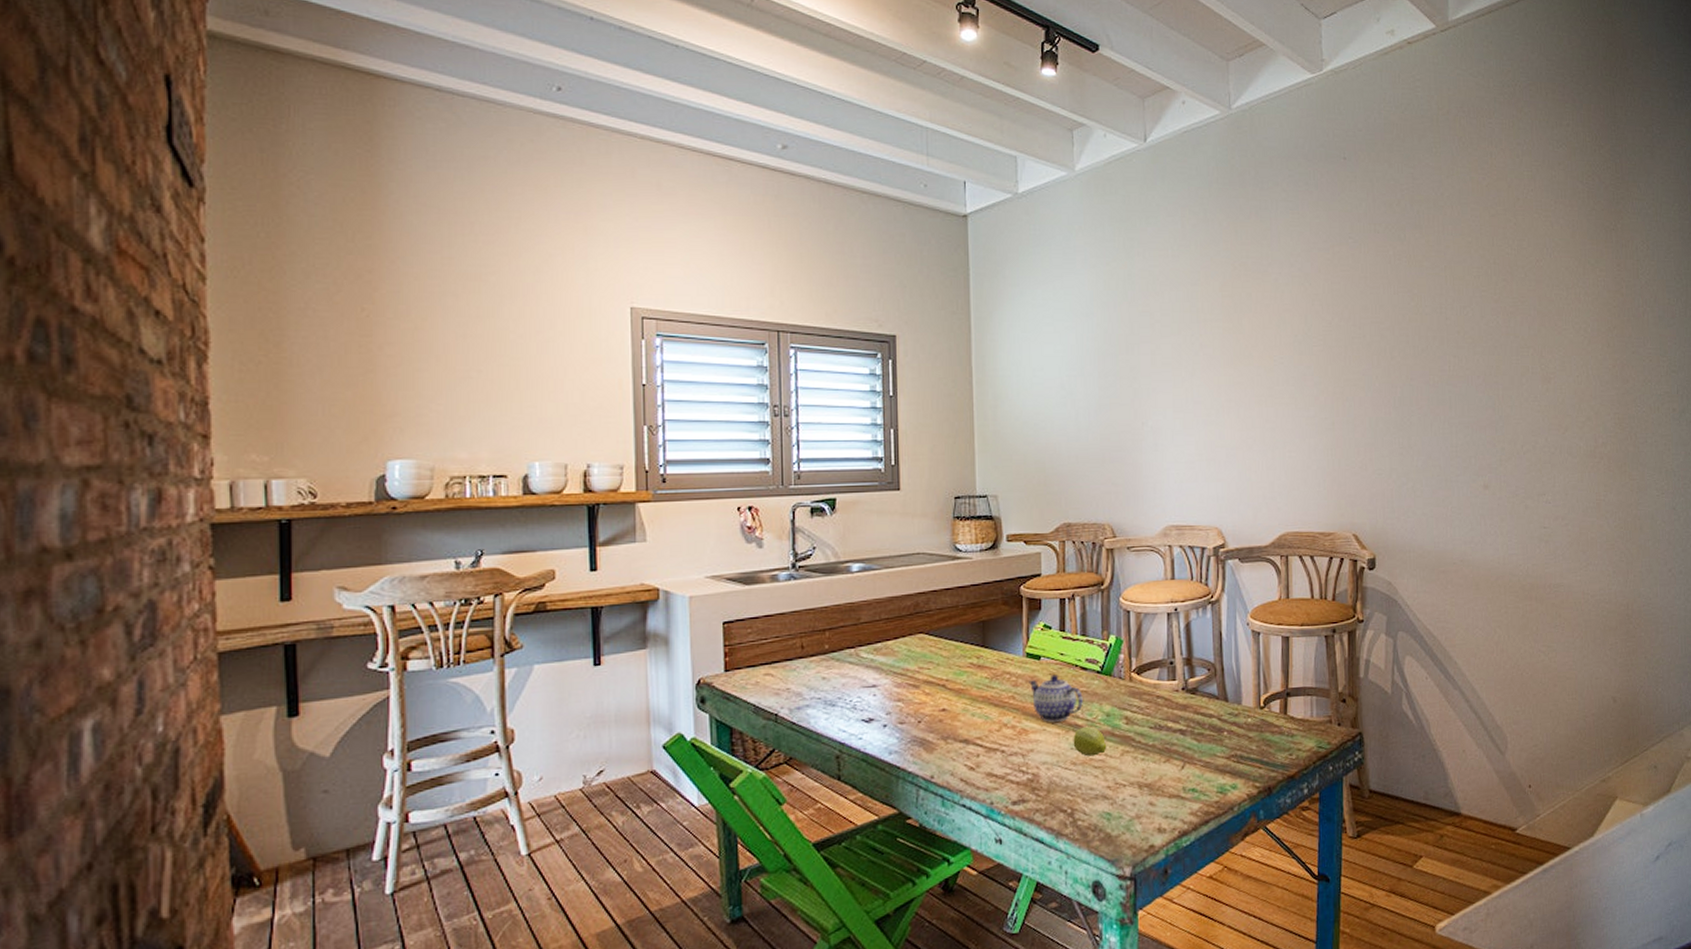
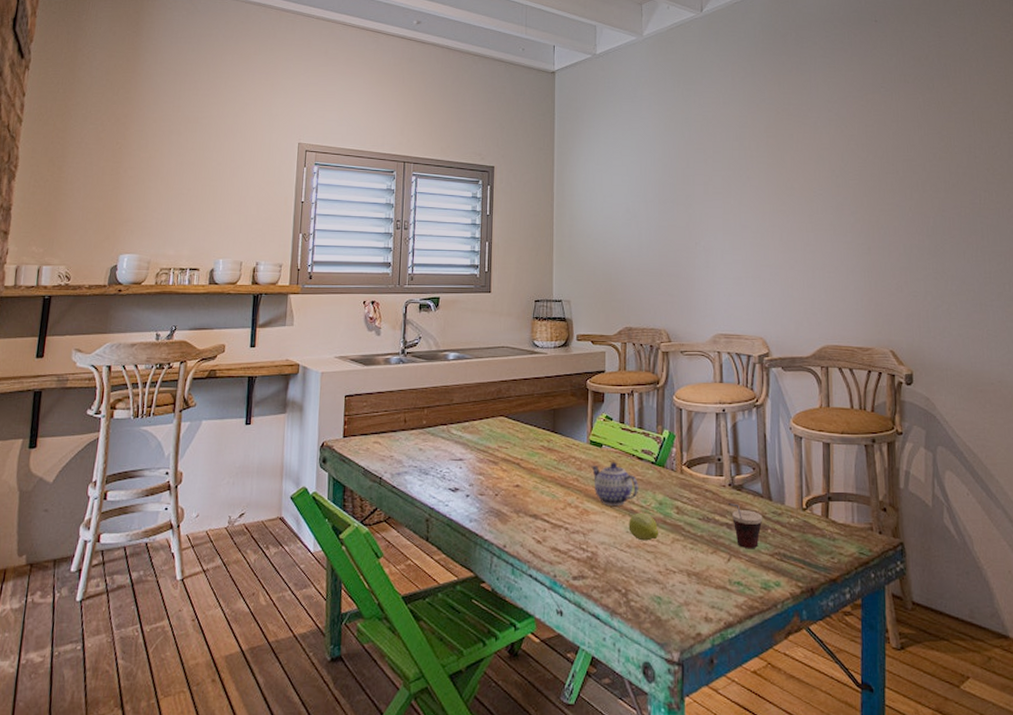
cup: none [1182,708,1219,754] -> present [728,503,763,549]

